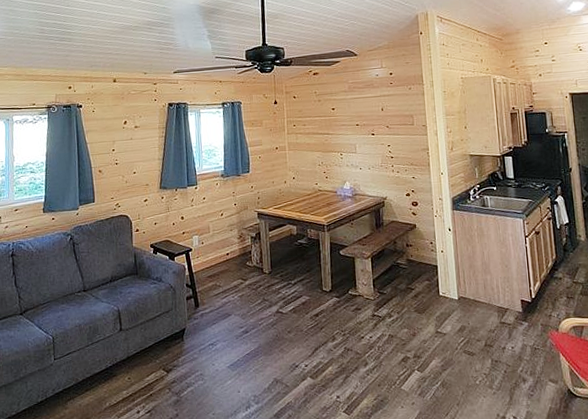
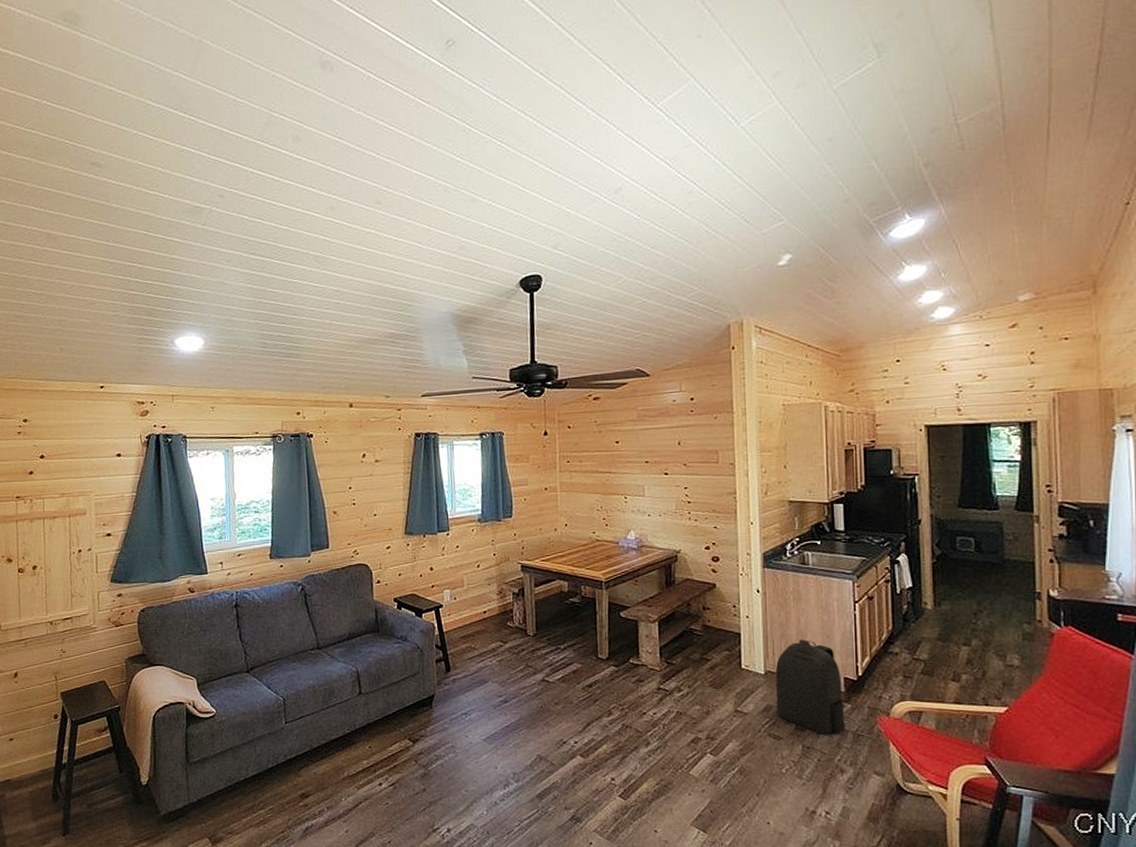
backpack: none [466,269,524,350] -> present [775,639,845,736]

